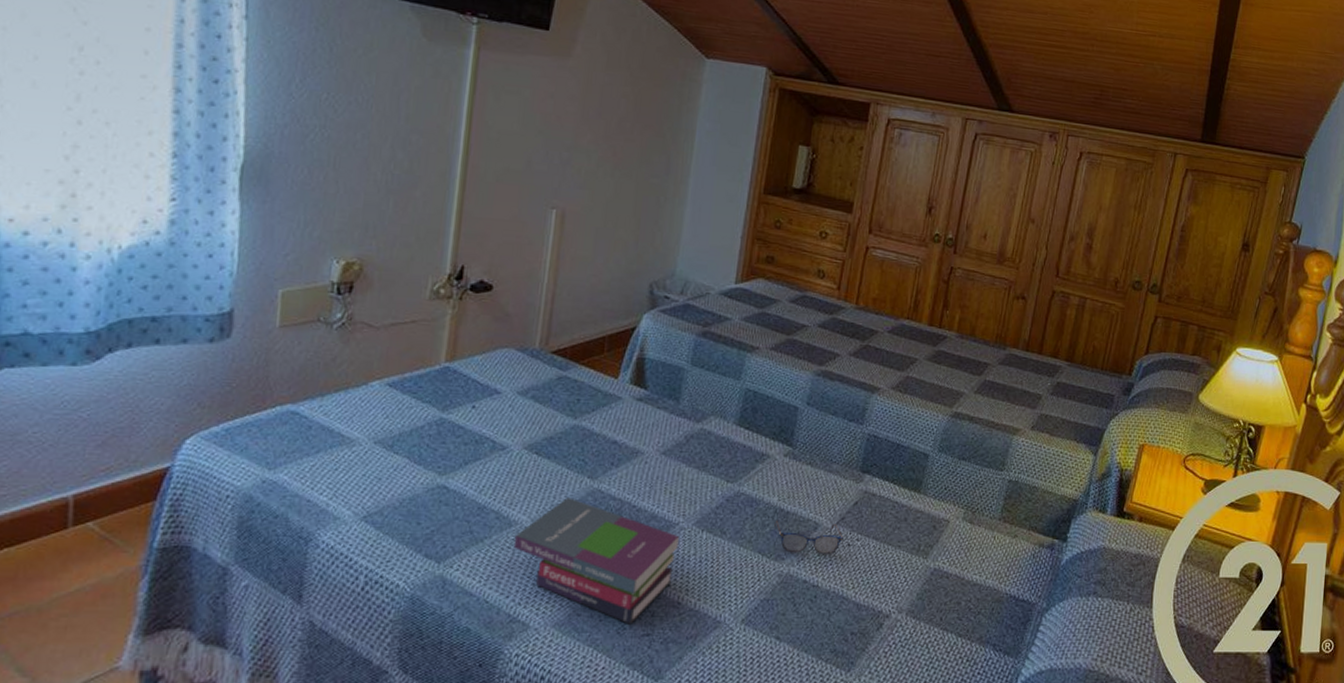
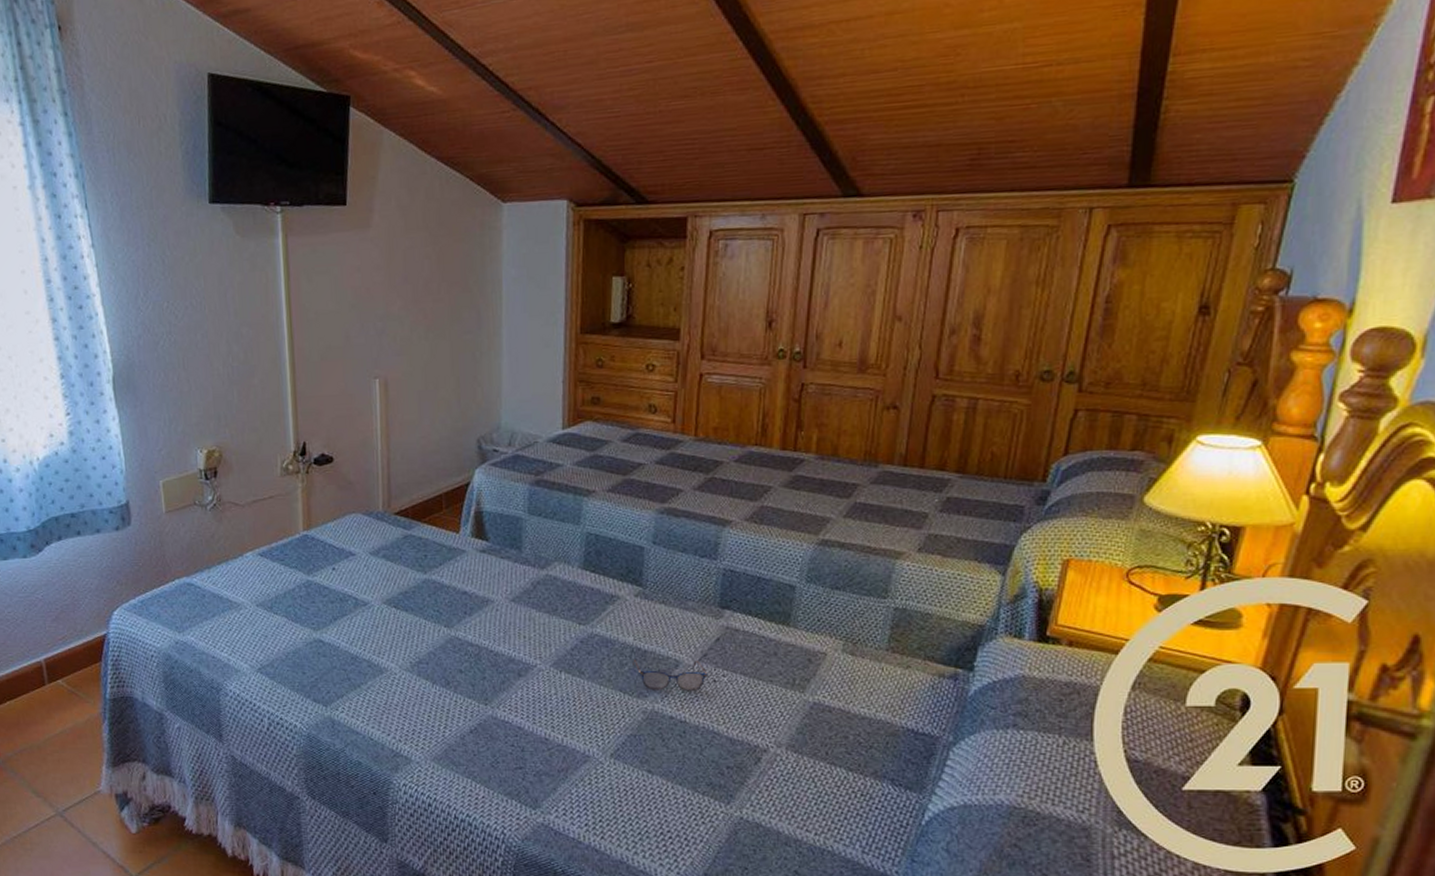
books: present [513,498,679,624] -> none [386,646,539,759]

